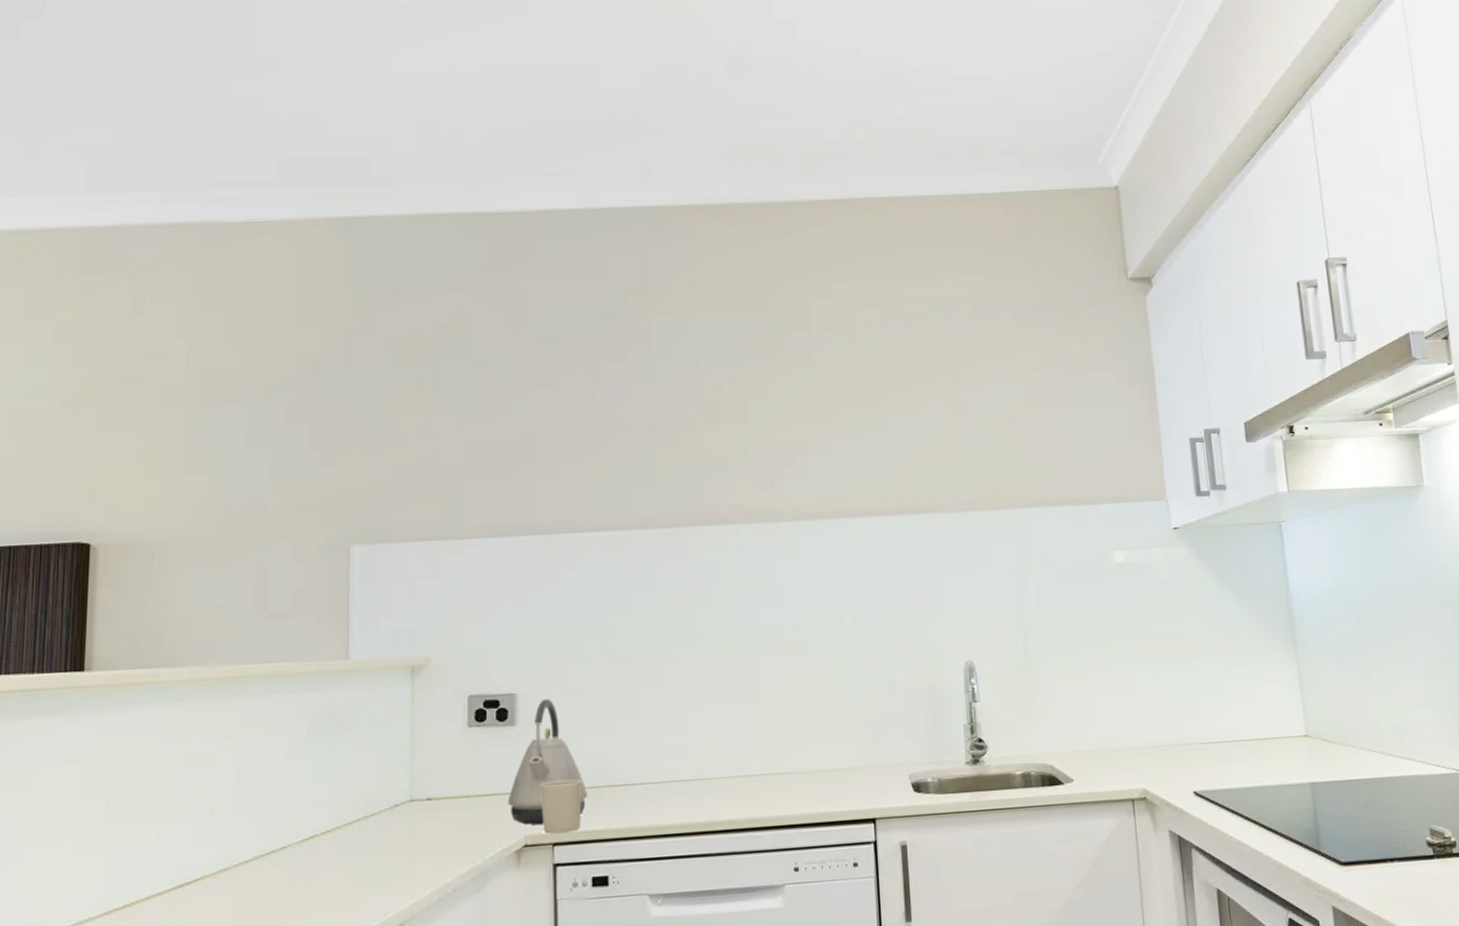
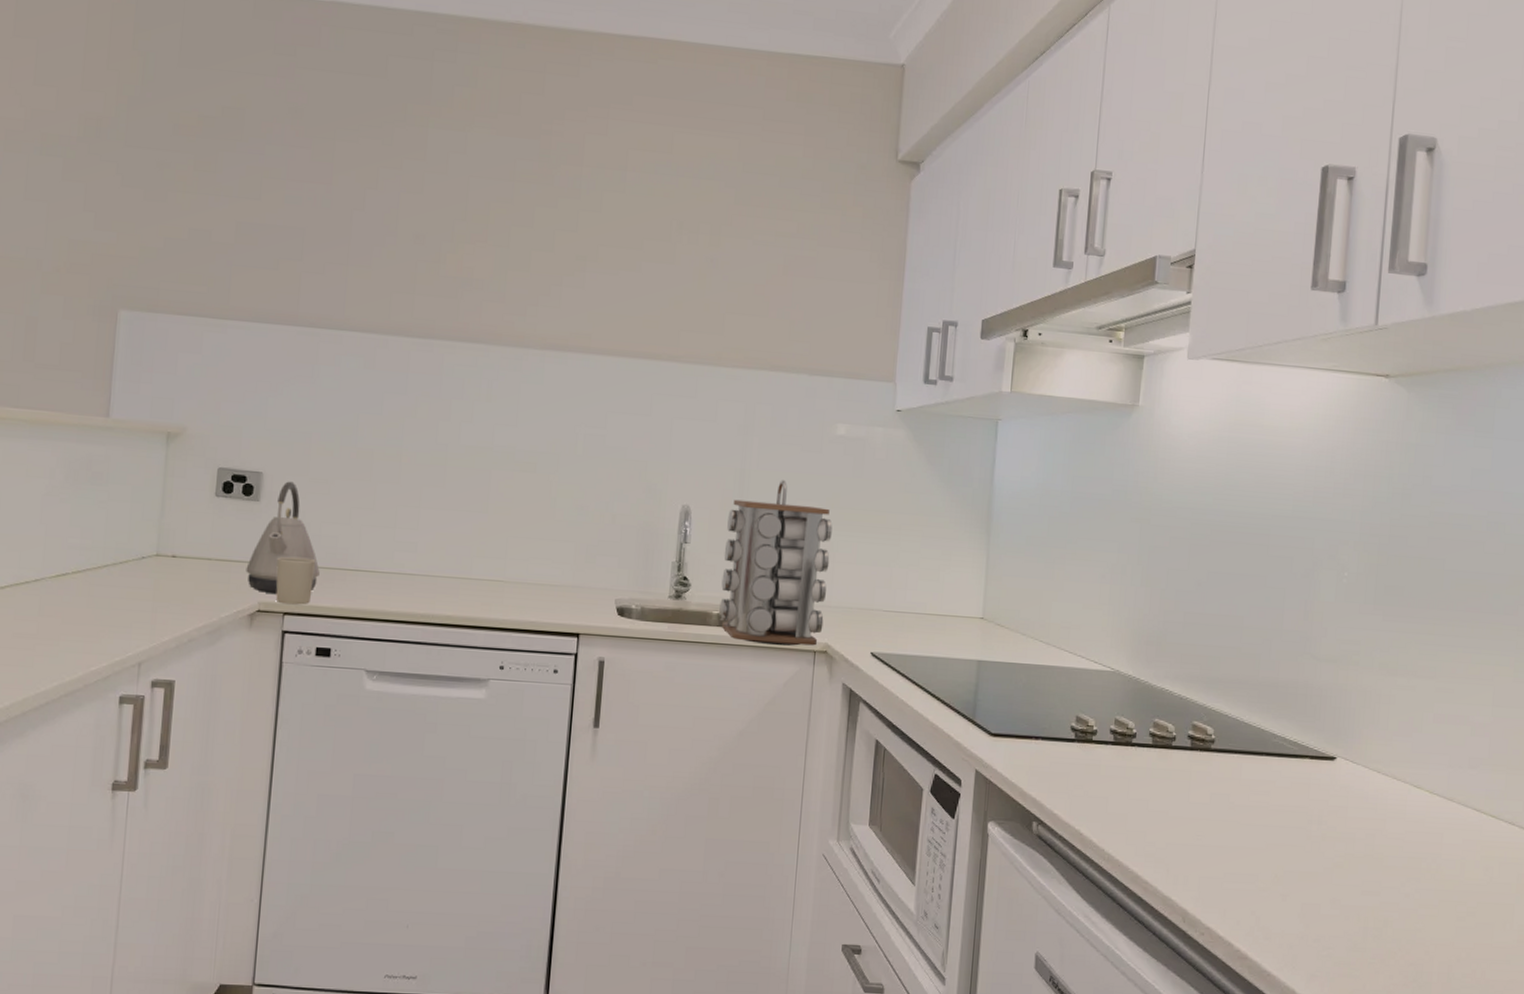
spice rack: none [1015,619,1137,801] -> present [719,480,833,647]

